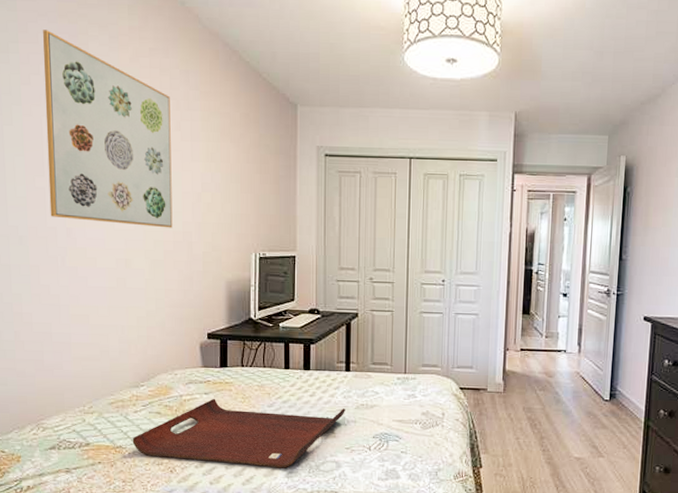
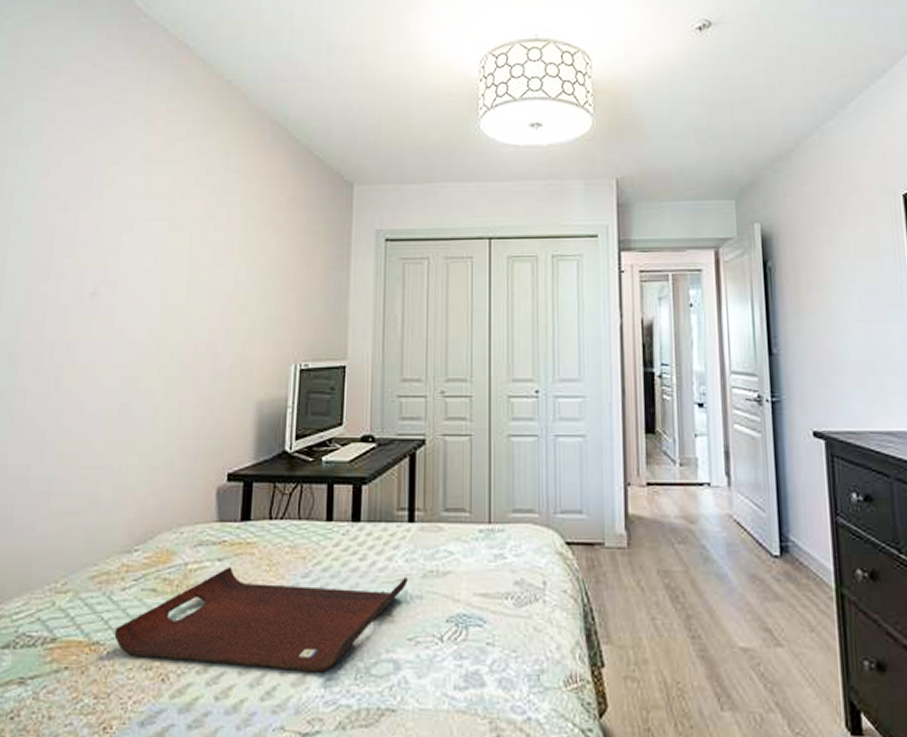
wall art: present [43,30,173,228] -> none [49,118,206,337]

